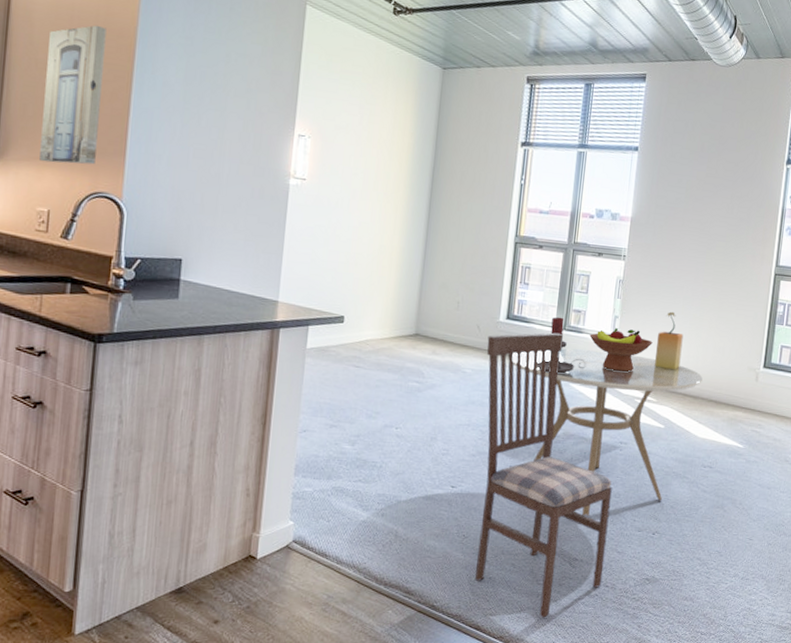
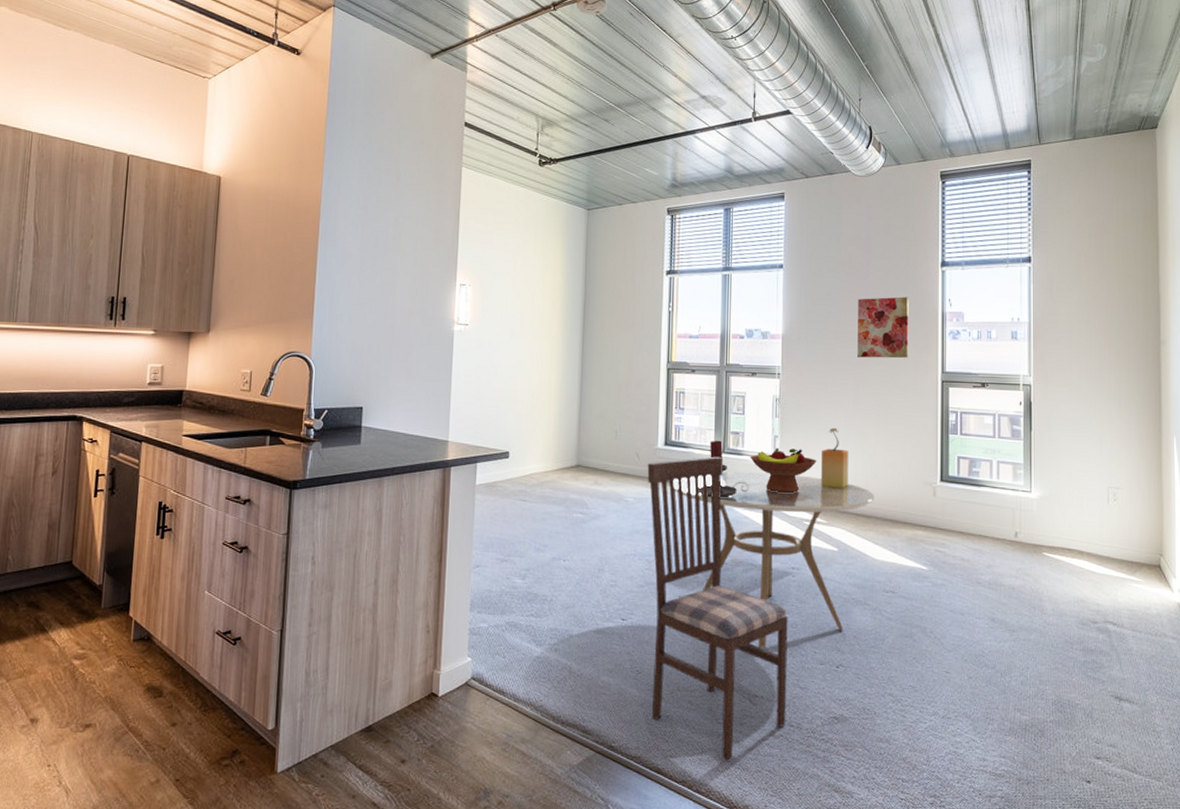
wall art: present [39,25,107,165] -> none [243,206,296,329]
wall art: none [700,188,754,250] -> present [857,296,909,359]

